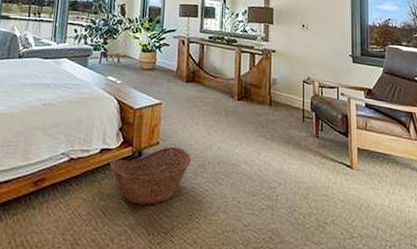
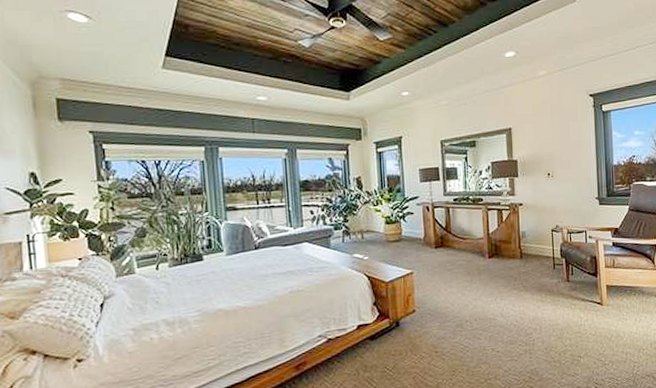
basket: present [109,146,192,205] -> none [368,311,449,370]

